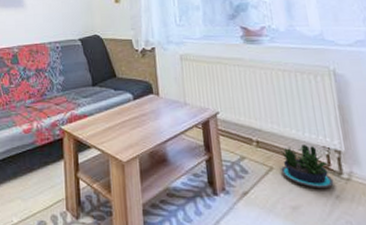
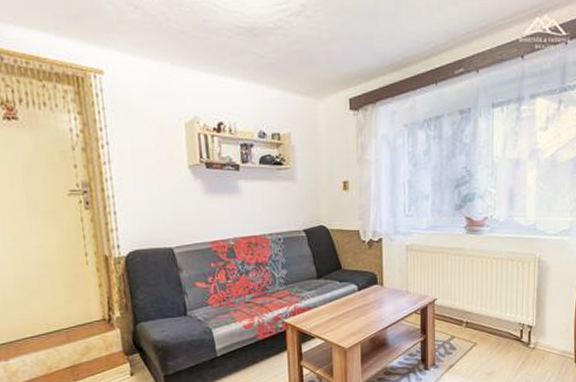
potted plant: present [280,143,336,189] -> none [483,322,525,357]

